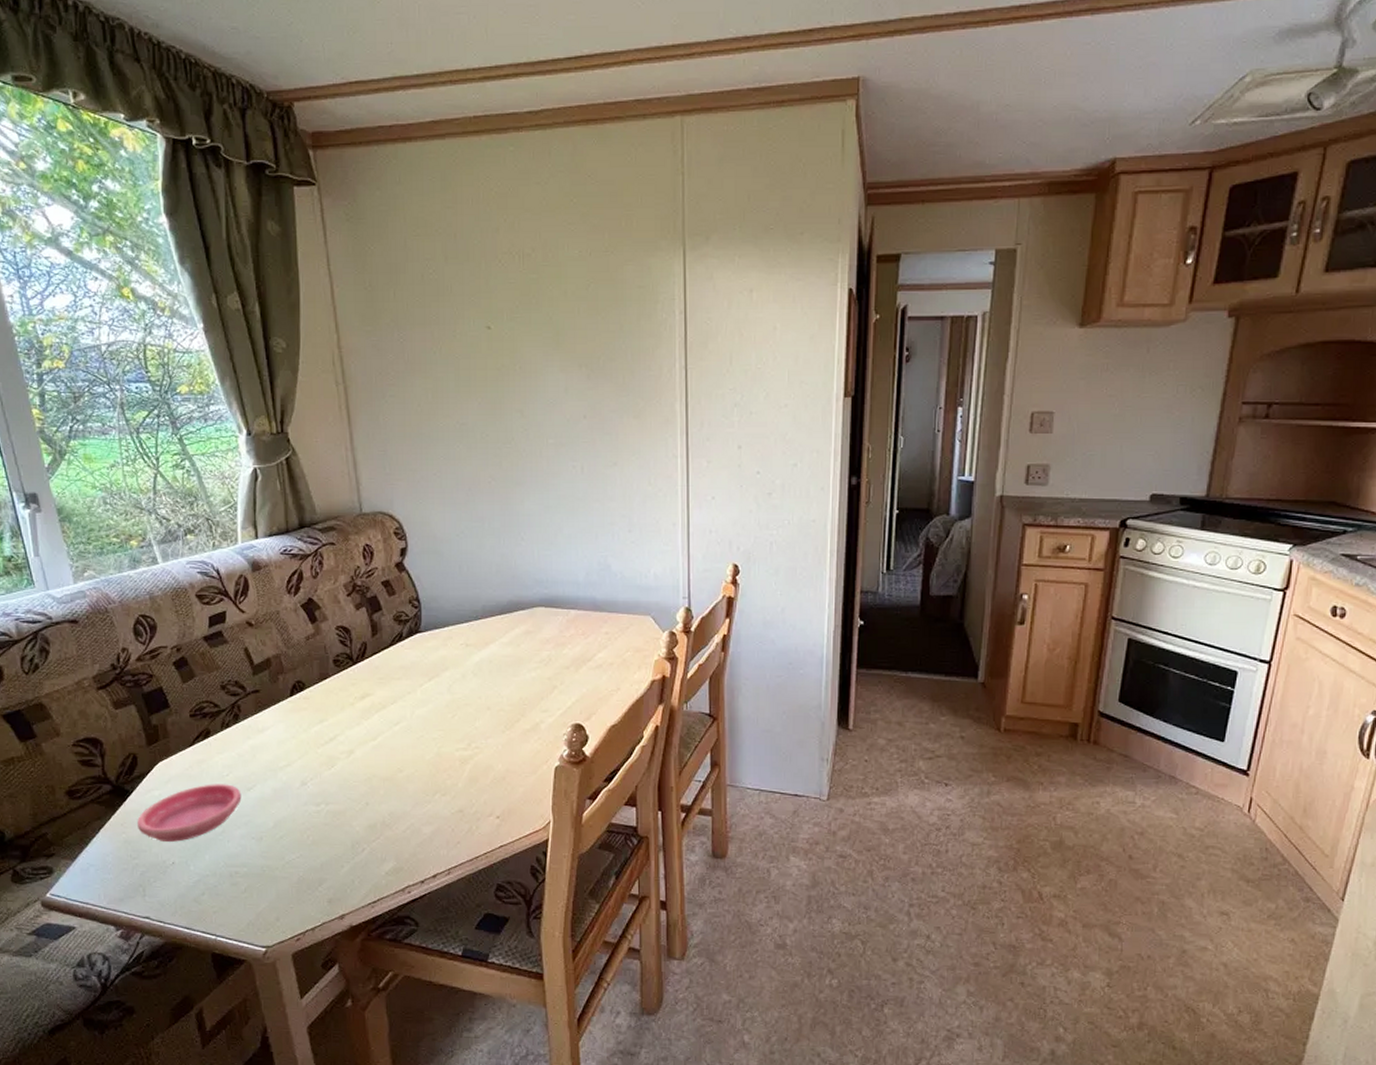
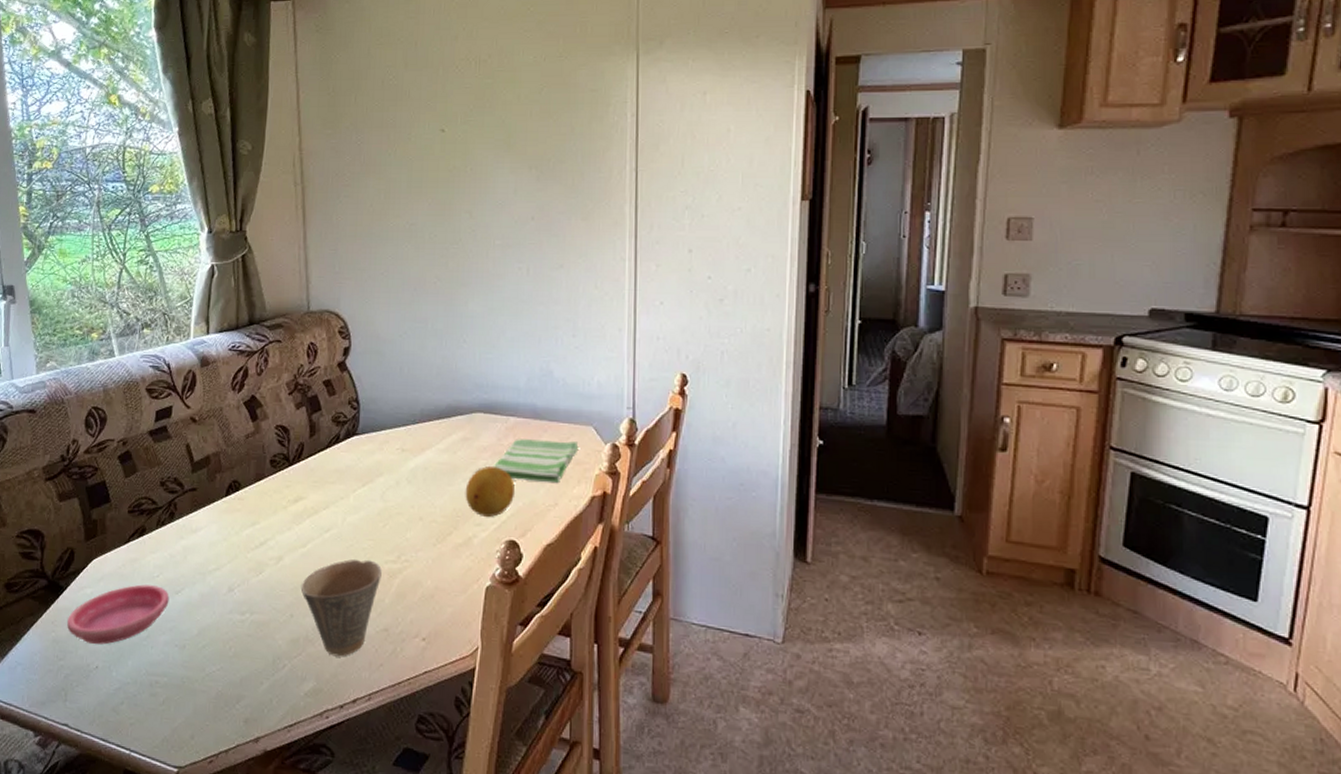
cup: none [375,748,453,838] -> present [301,560,382,657]
fruit: none [530,657,578,703] -> present [465,466,515,517]
dish towel: none [556,630,638,669] -> present [493,439,579,483]

